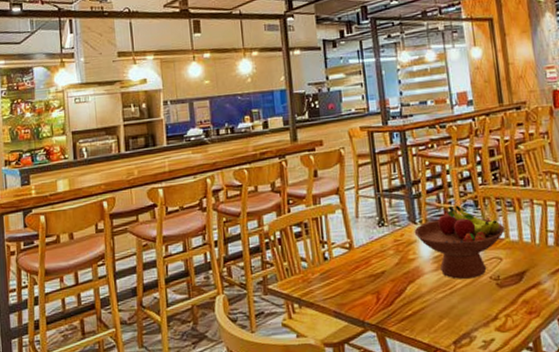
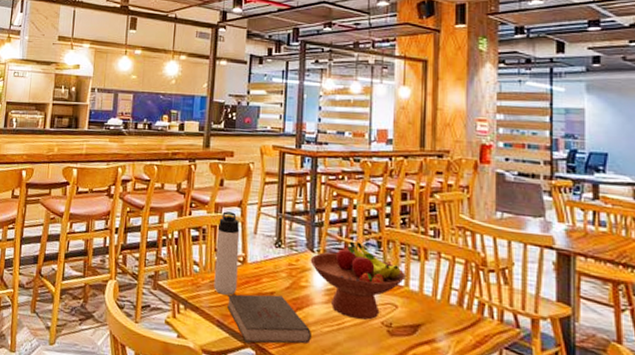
thermos bottle: none [319,201,348,285] -> present [213,211,240,296]
book: none [340,273,428,326] -> present [227,294,313,344]

